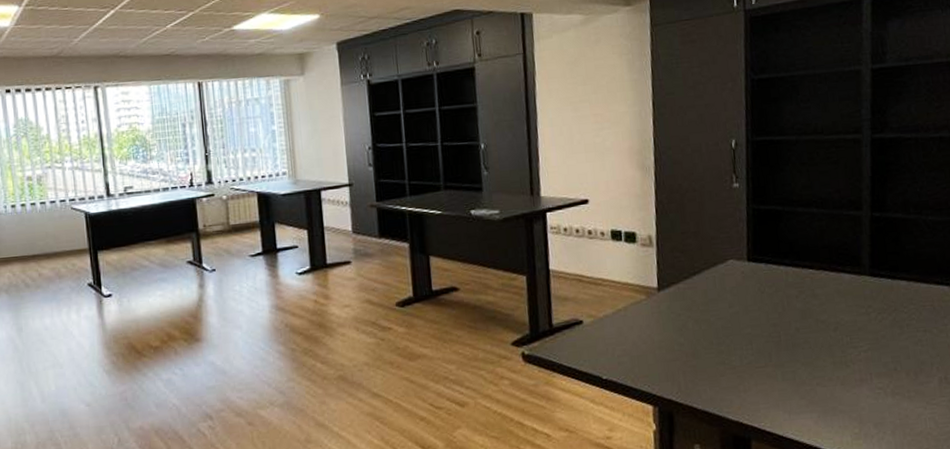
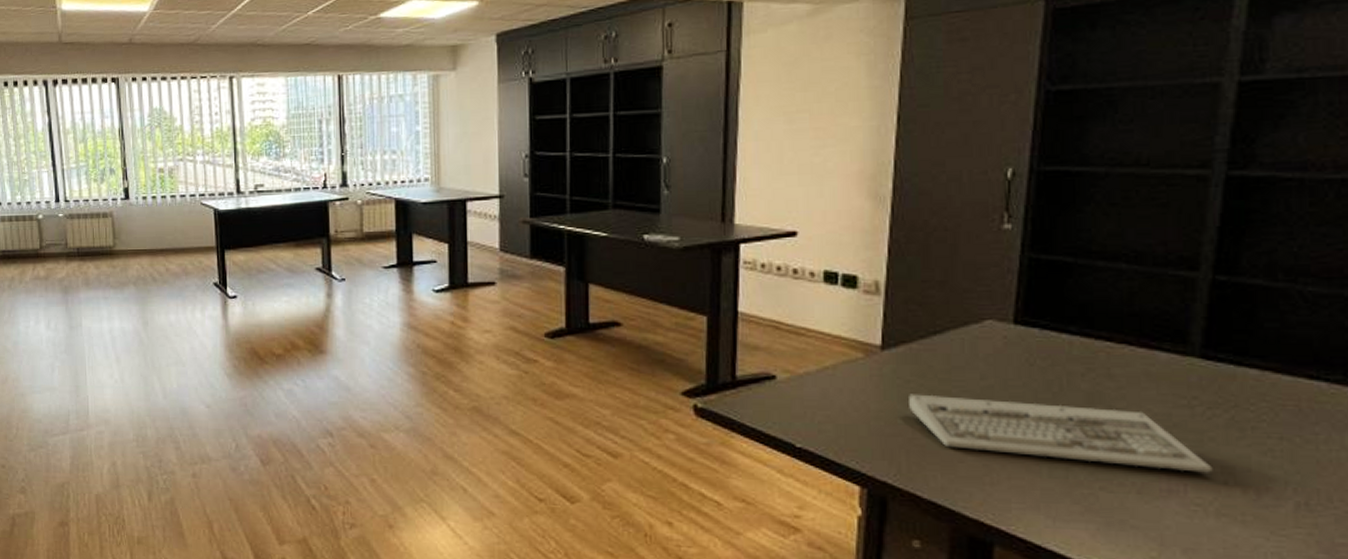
keyboard: none [681,321,886,366] -> present [909,394,1213,473]

